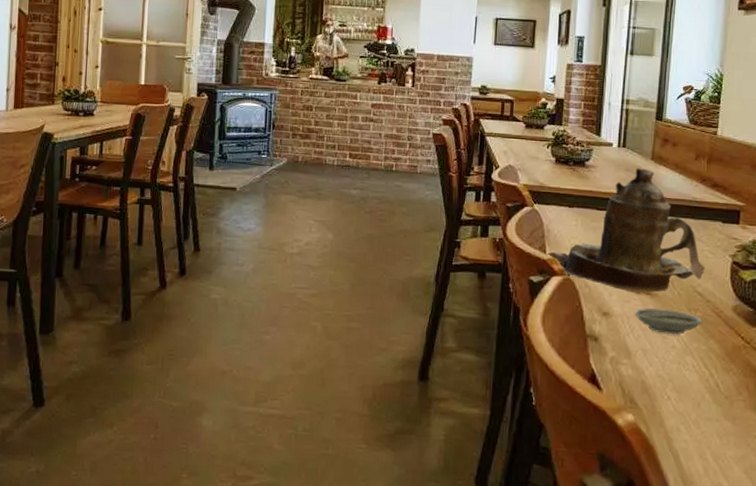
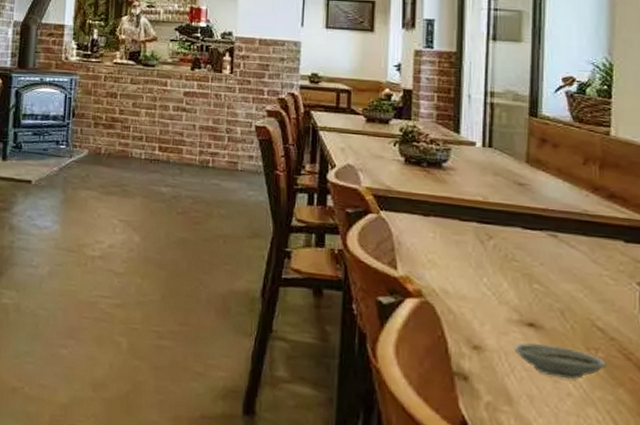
teapot: present [545,168,705,295] -> none [396,172,605,327]

